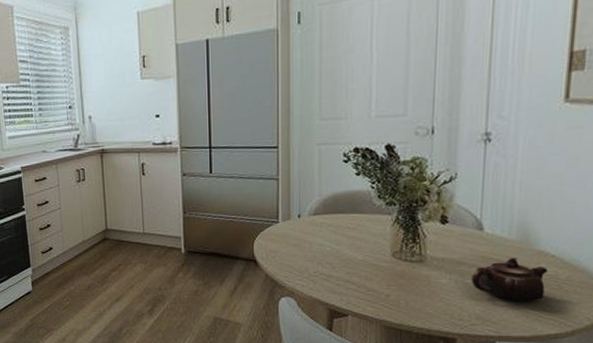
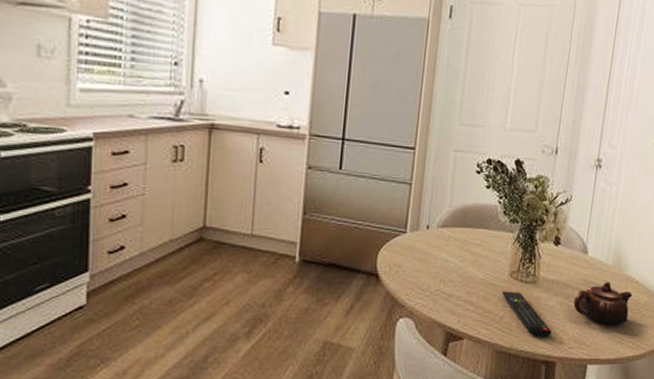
remote control: none [385,270,447,314] -> present [502,291,552,337]

